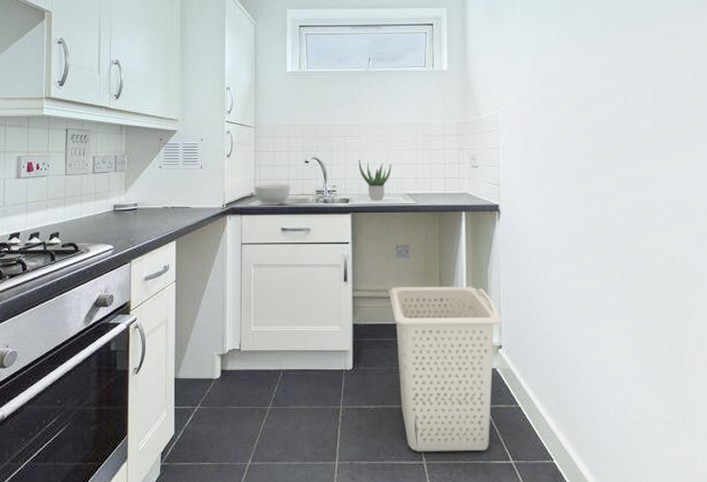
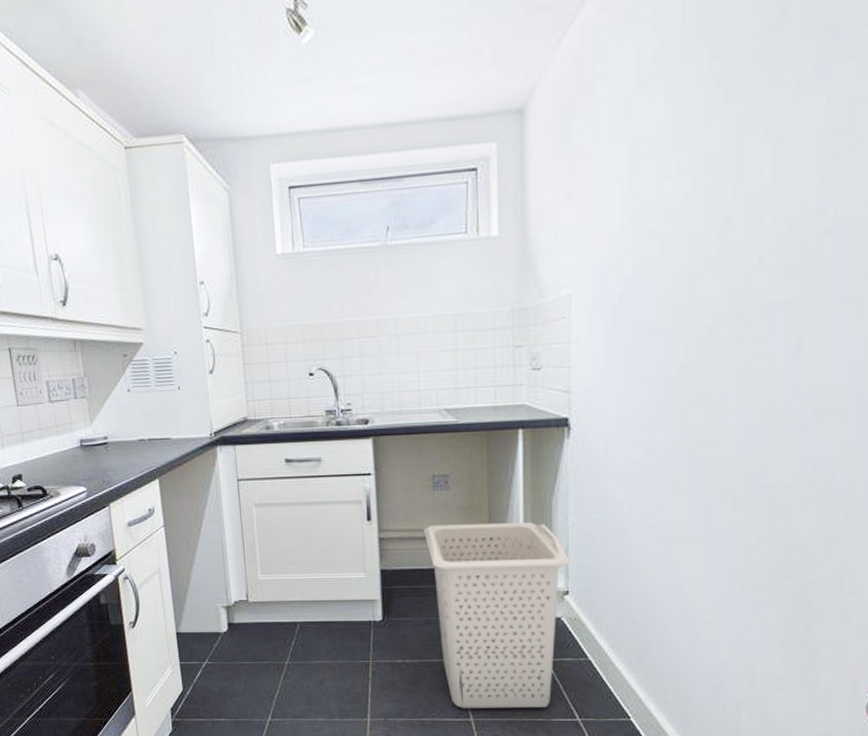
bowl: present [254,184,291,206] -> none [246,404,294,432]
potted plant: present [358,160,392,201] -> none [378,368,423,420]

